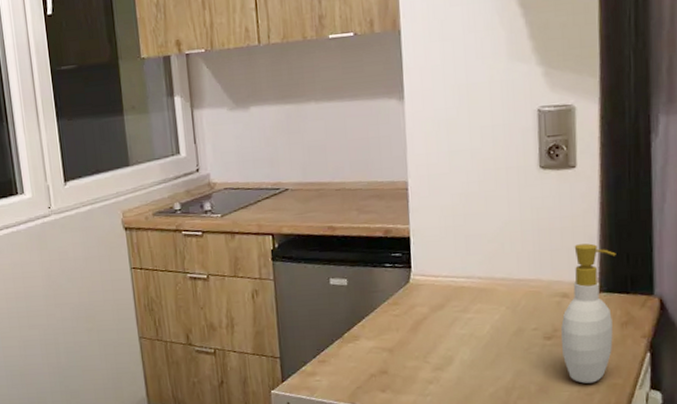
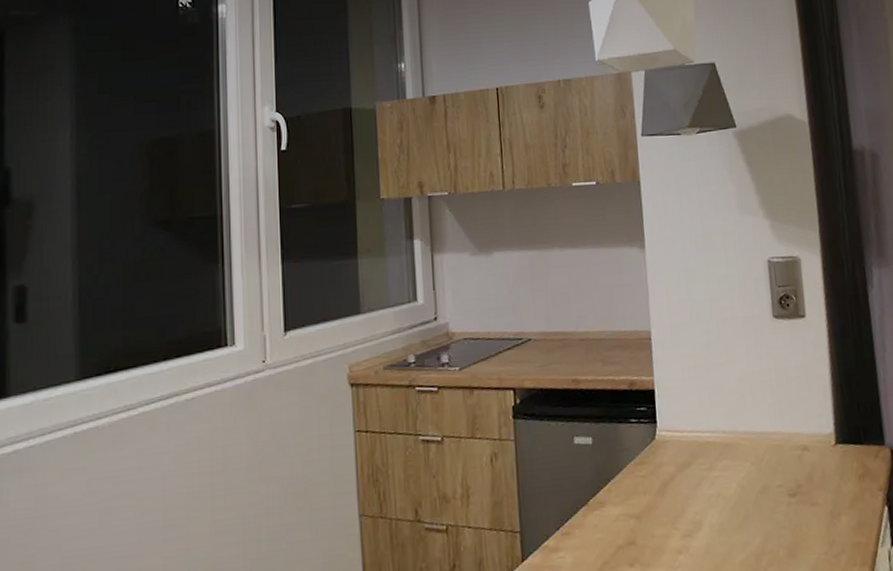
soap bottle: present [560,243,616,383] -> none [804,393,853,544]

